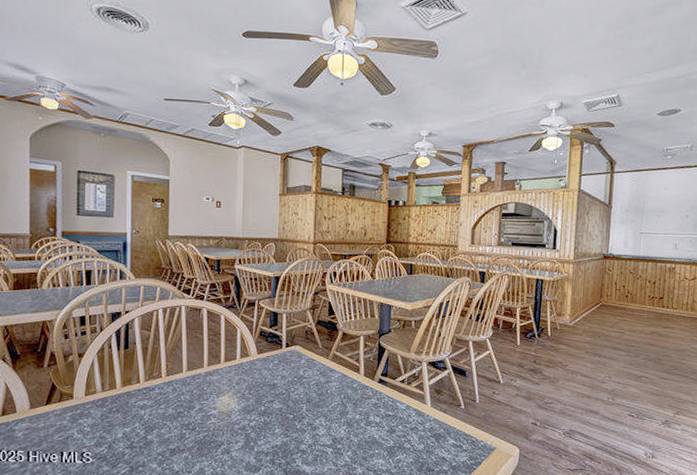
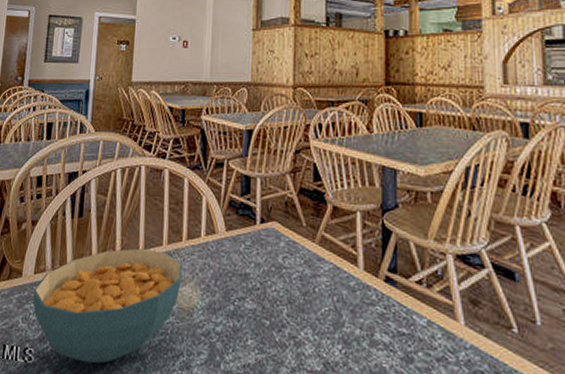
cereal bowl: none [86,371,222,458] -> present [33,248,183,364]

